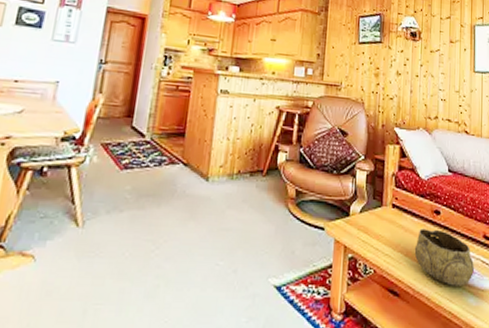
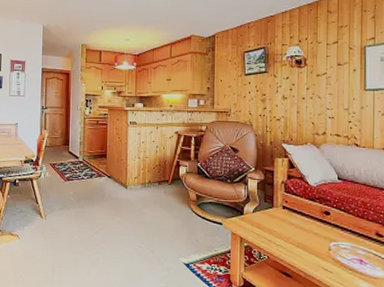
decorative bowl: present [414,228,474,286] -> none [305,226,366,274]

